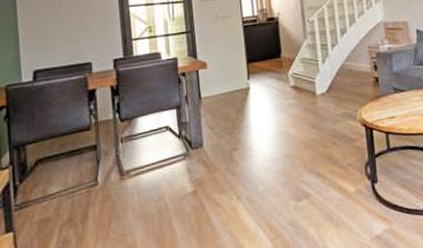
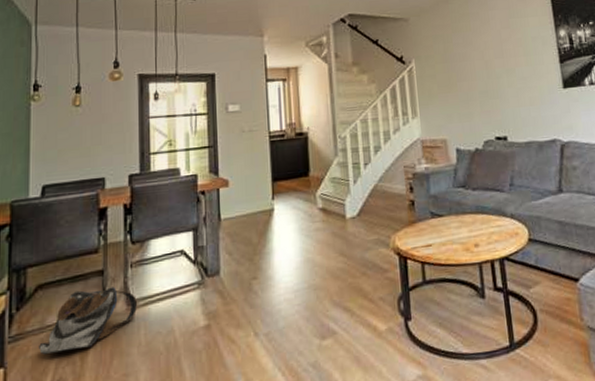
backpack: none [43,159,130,220] -> present [39,287,138,355]

